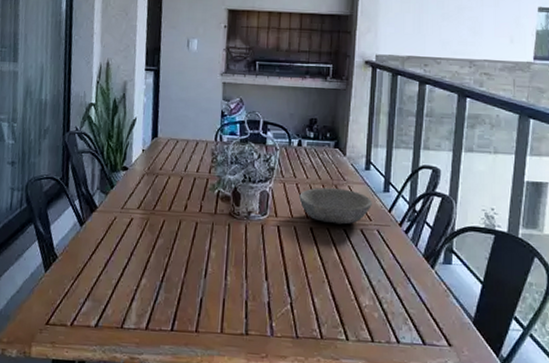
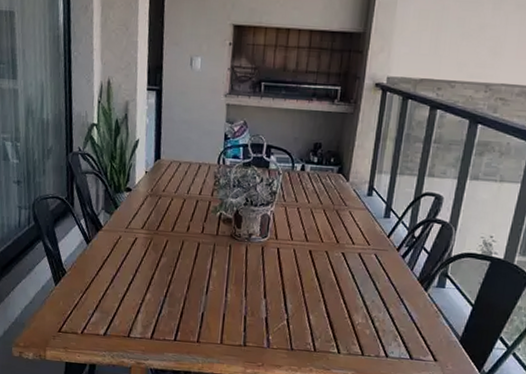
bowl: present [299,187,373,225] -> none [299,212,373,248]

